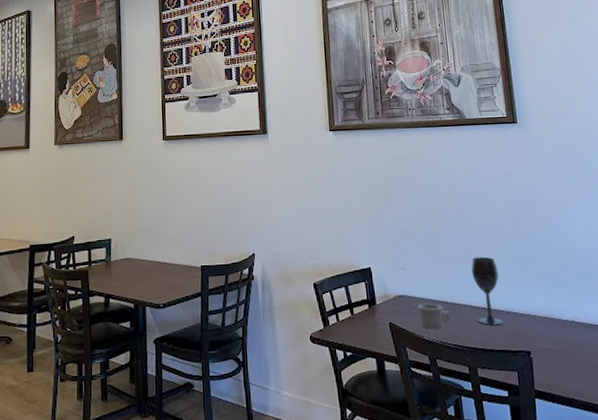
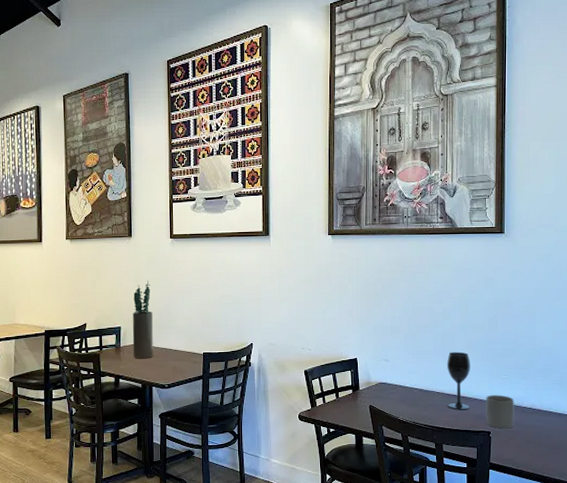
vase: none [124,186,147,275] -> present [132,280,154,359]
cup: present [418,303,451,329] -> none [396,390,425,412]
mug: none [520,306,557,348] -> present [485,395,515,429]

